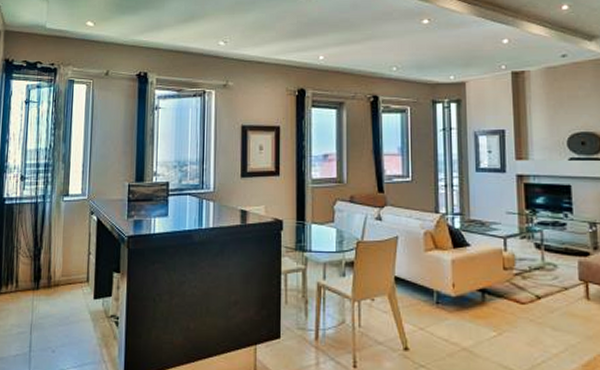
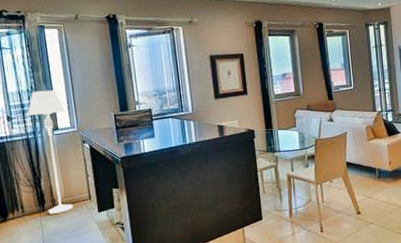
floor lamp: none [42,150,80,294] -> present [27,89,73,214]

